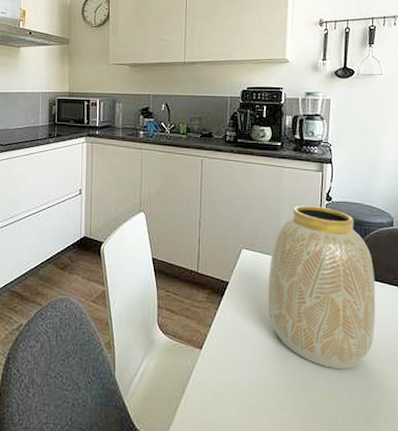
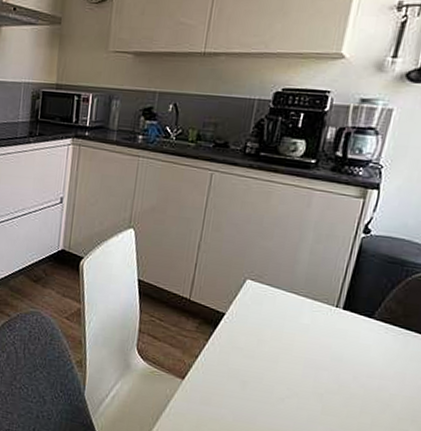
vase: present [267,205,376,369] -> none [267,236,410,420]

